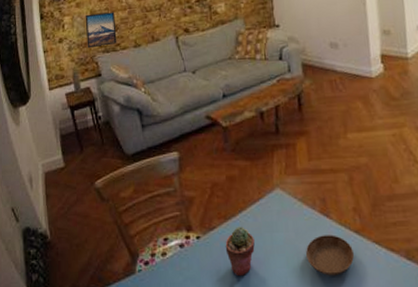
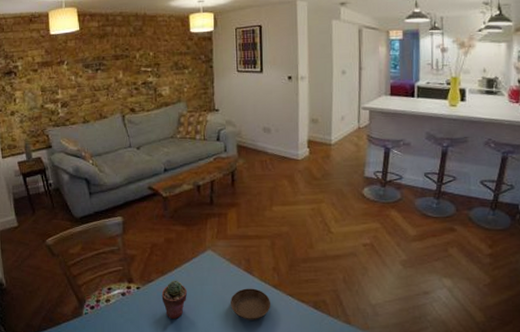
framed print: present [85,12,117,49] -> none [36,89,67,122]

